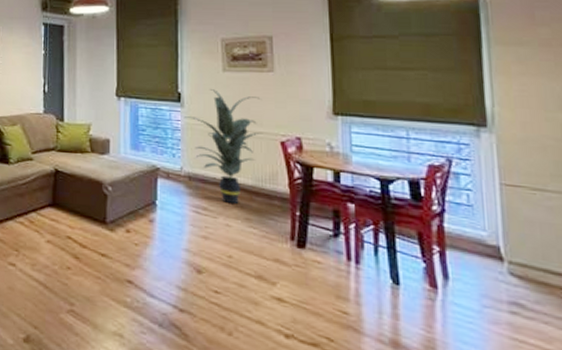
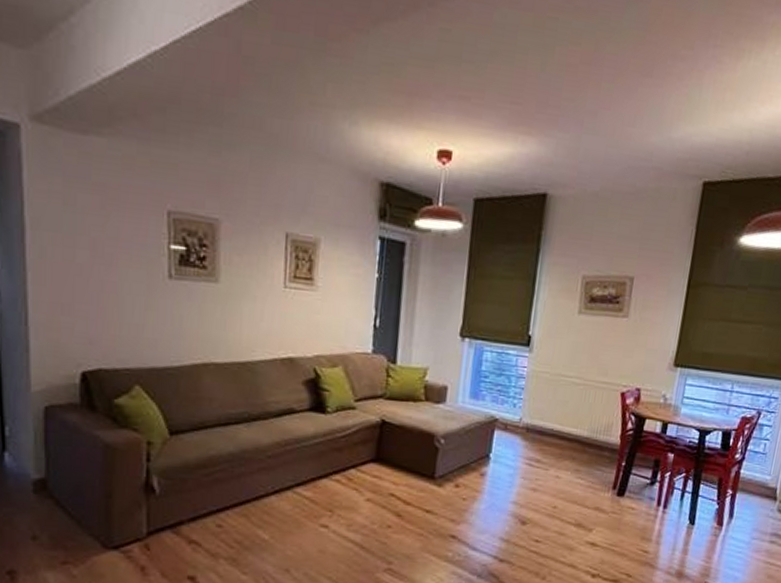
indoor plant: present [183,89,263,205] -> none [530,333,610,456]

